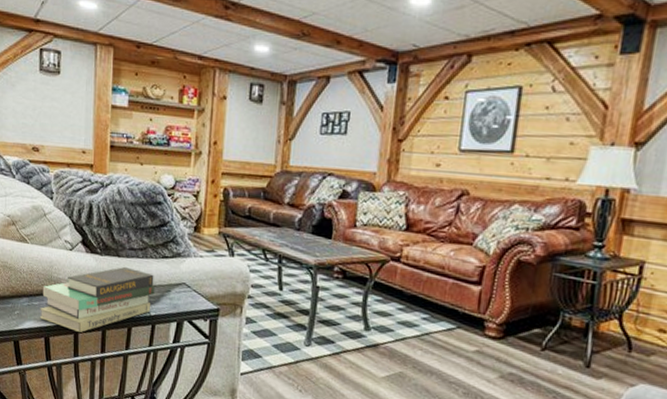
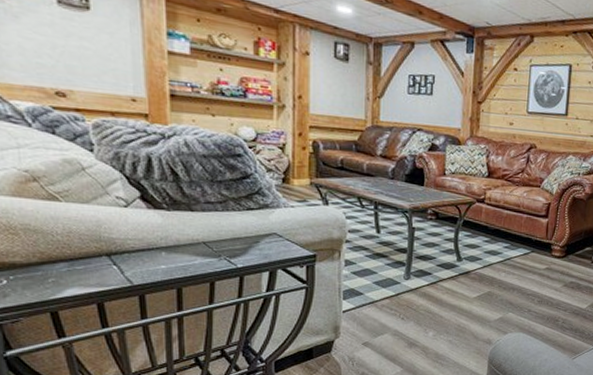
books: present [39,266,155,333] -> none [86,220,241,294]

